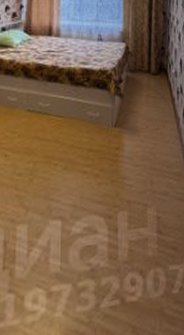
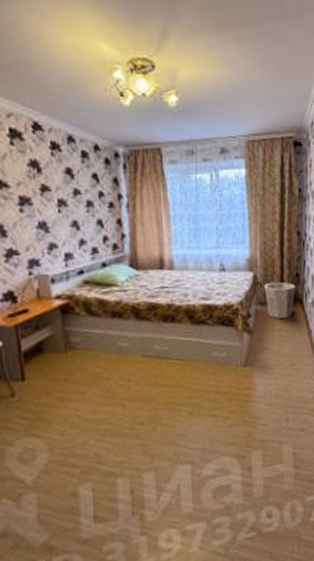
waste bin: none [134,53,161,85] -> present [264,282,296,319]

